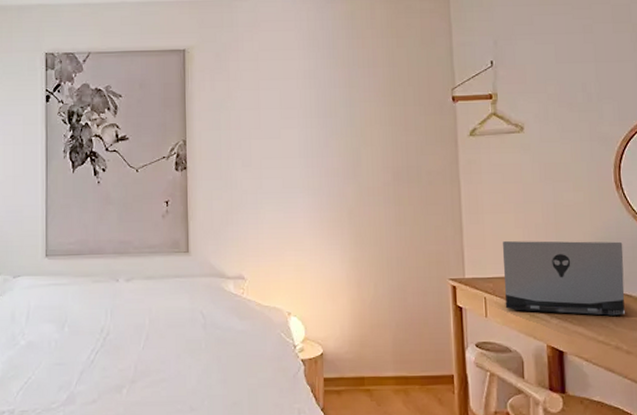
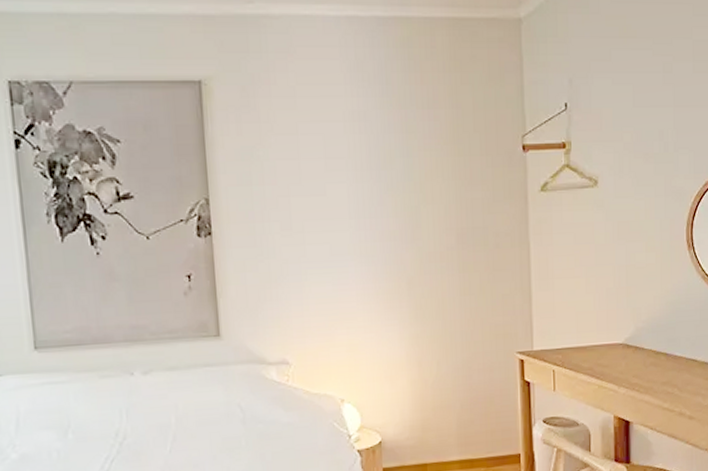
laptop computer: present [502,241,625,316] -> none [572,304,691,383]

